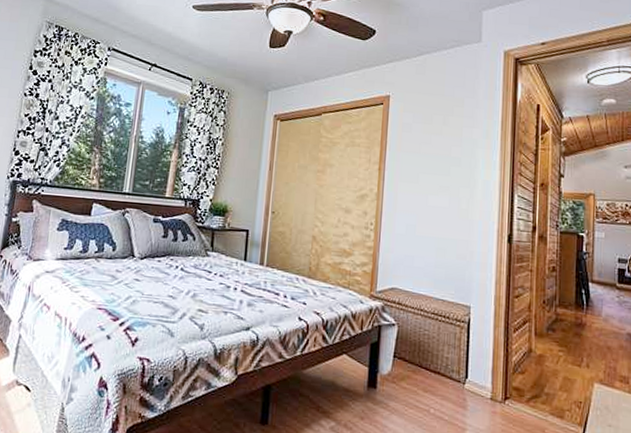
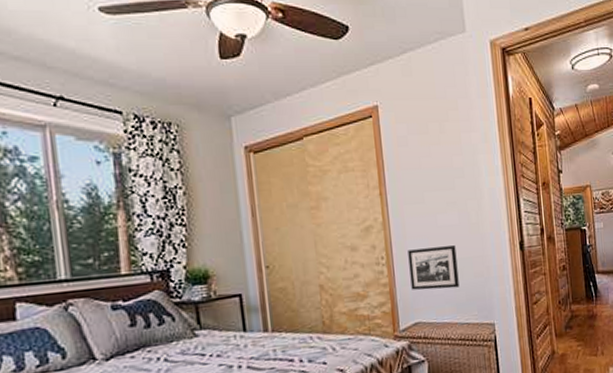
picture frame: none [393,222,442,265] -> present [408,245,459,290]

